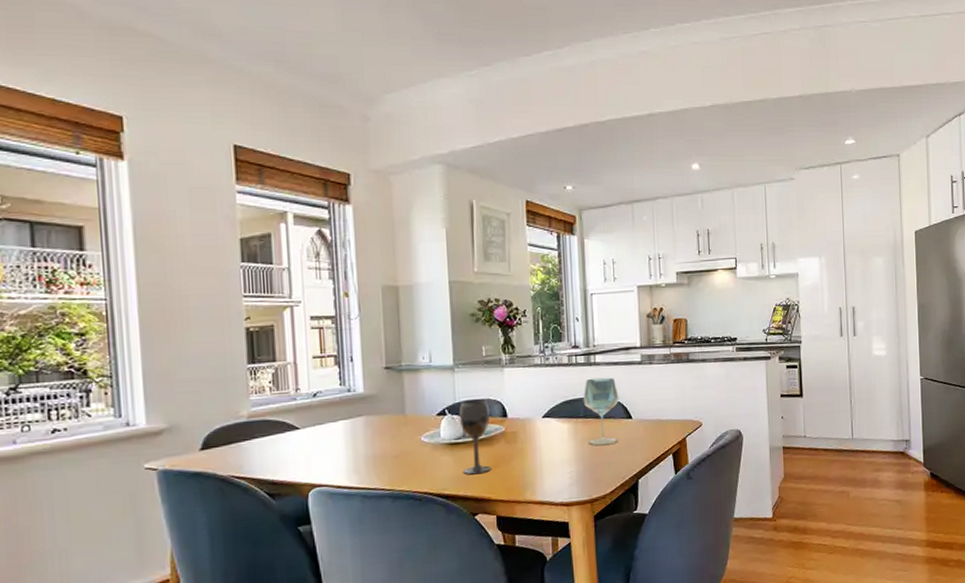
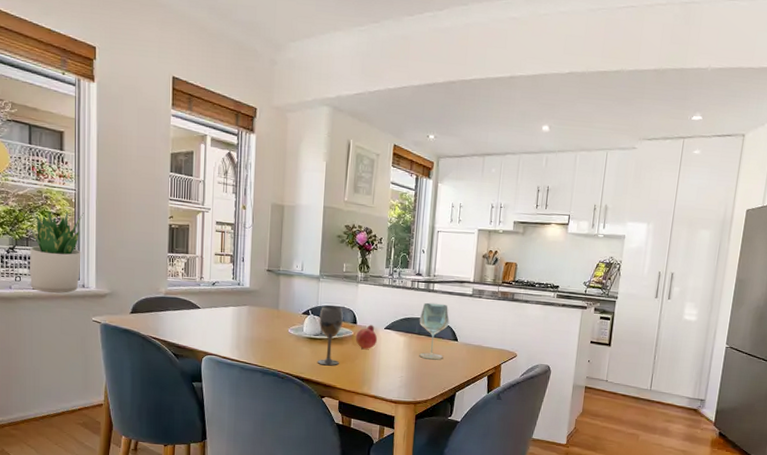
planter: none [38,329,122,442] -> present [29,211,83,294]
fruit: none [507,415,536,447] -> present [355,325,378,350]

